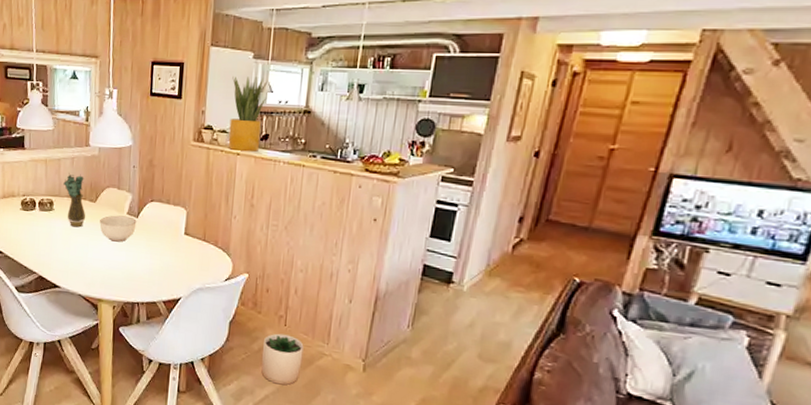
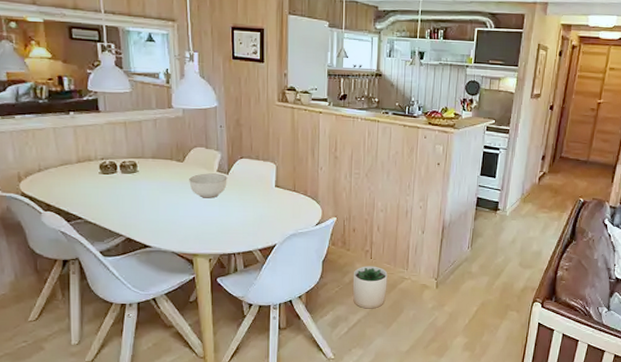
vase: present [63,173,86,228] -> none [147,135,174,187]
planter: present [228,76,267,152] -> none [311,42,343,111]

